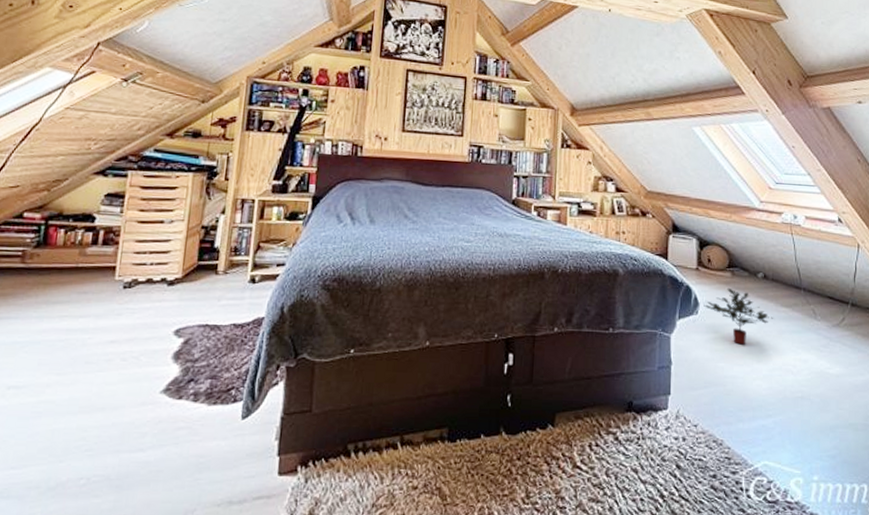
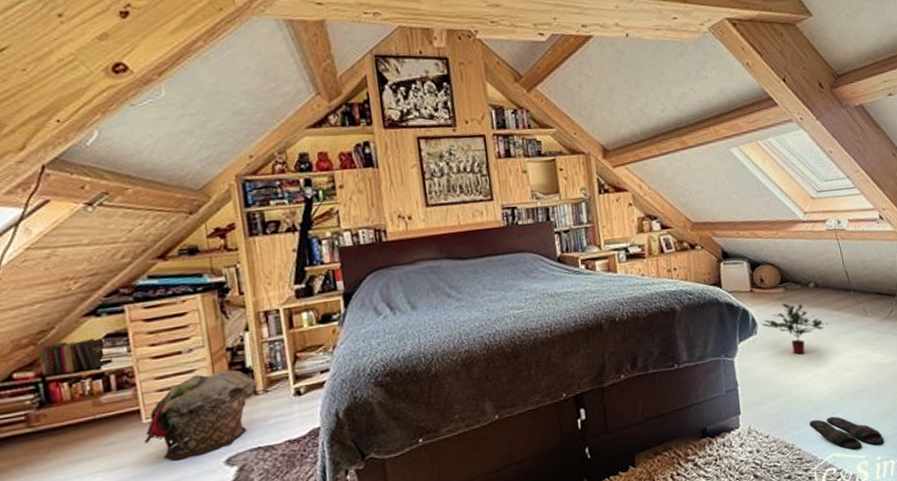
books: none [47,192,106,223] -> present [39,338,113,377]
laundry basket: none [111,244,221,321] -> present [143,369,258,461]
slippers: none [743,419,823,464] -> present [809,416,884,450]

